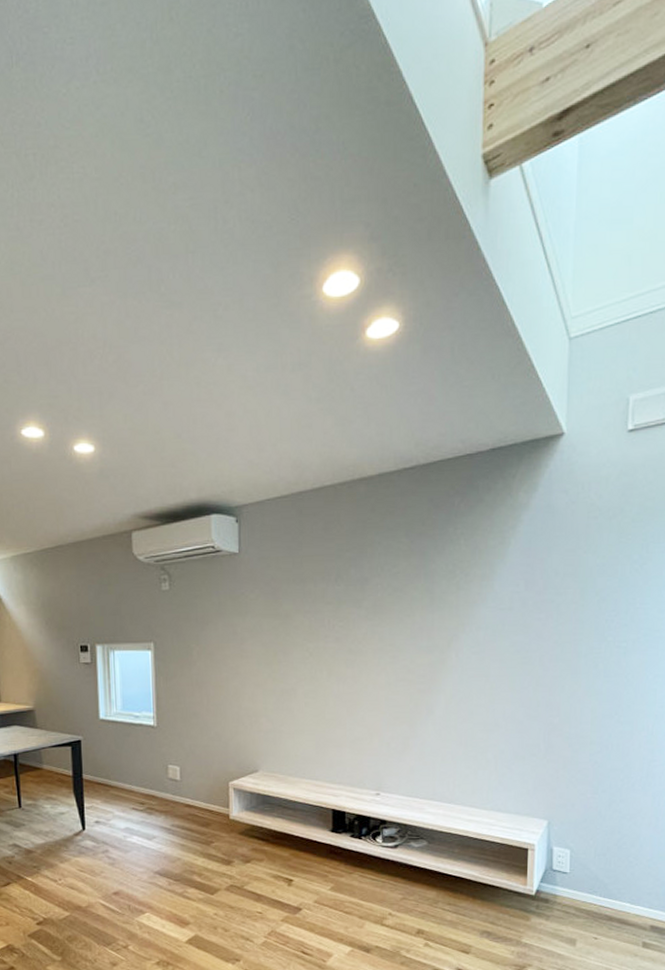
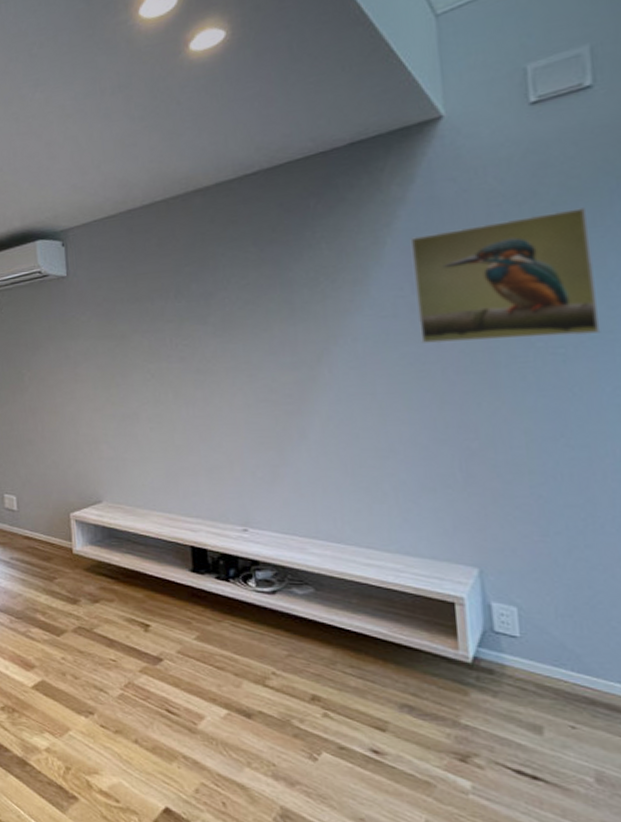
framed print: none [527,526,655,635] -> present [410,208,601,344]

